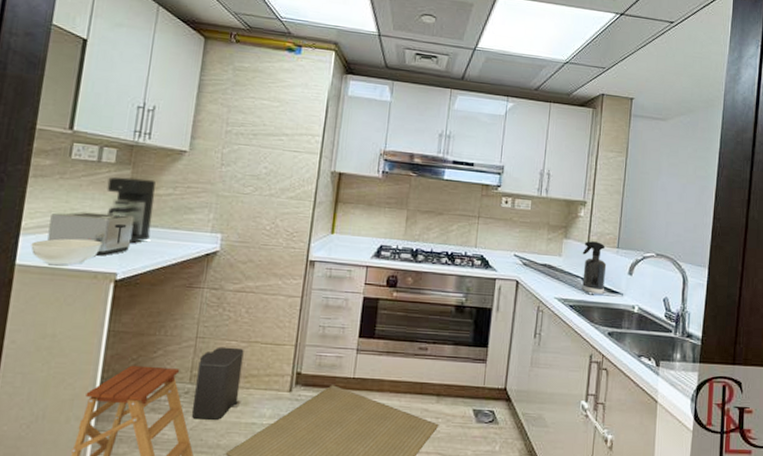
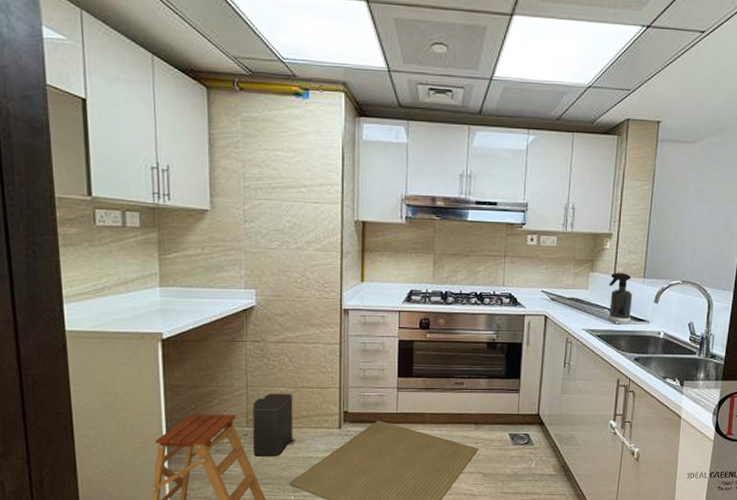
bowl: present [31,238,102,266] -> none [76,303,143,330]
toaster: present [47,211,134,256] -> none [89,277,170,318]
coffee maker: present [106,176,156,243] -> none [136,240,187,303]

